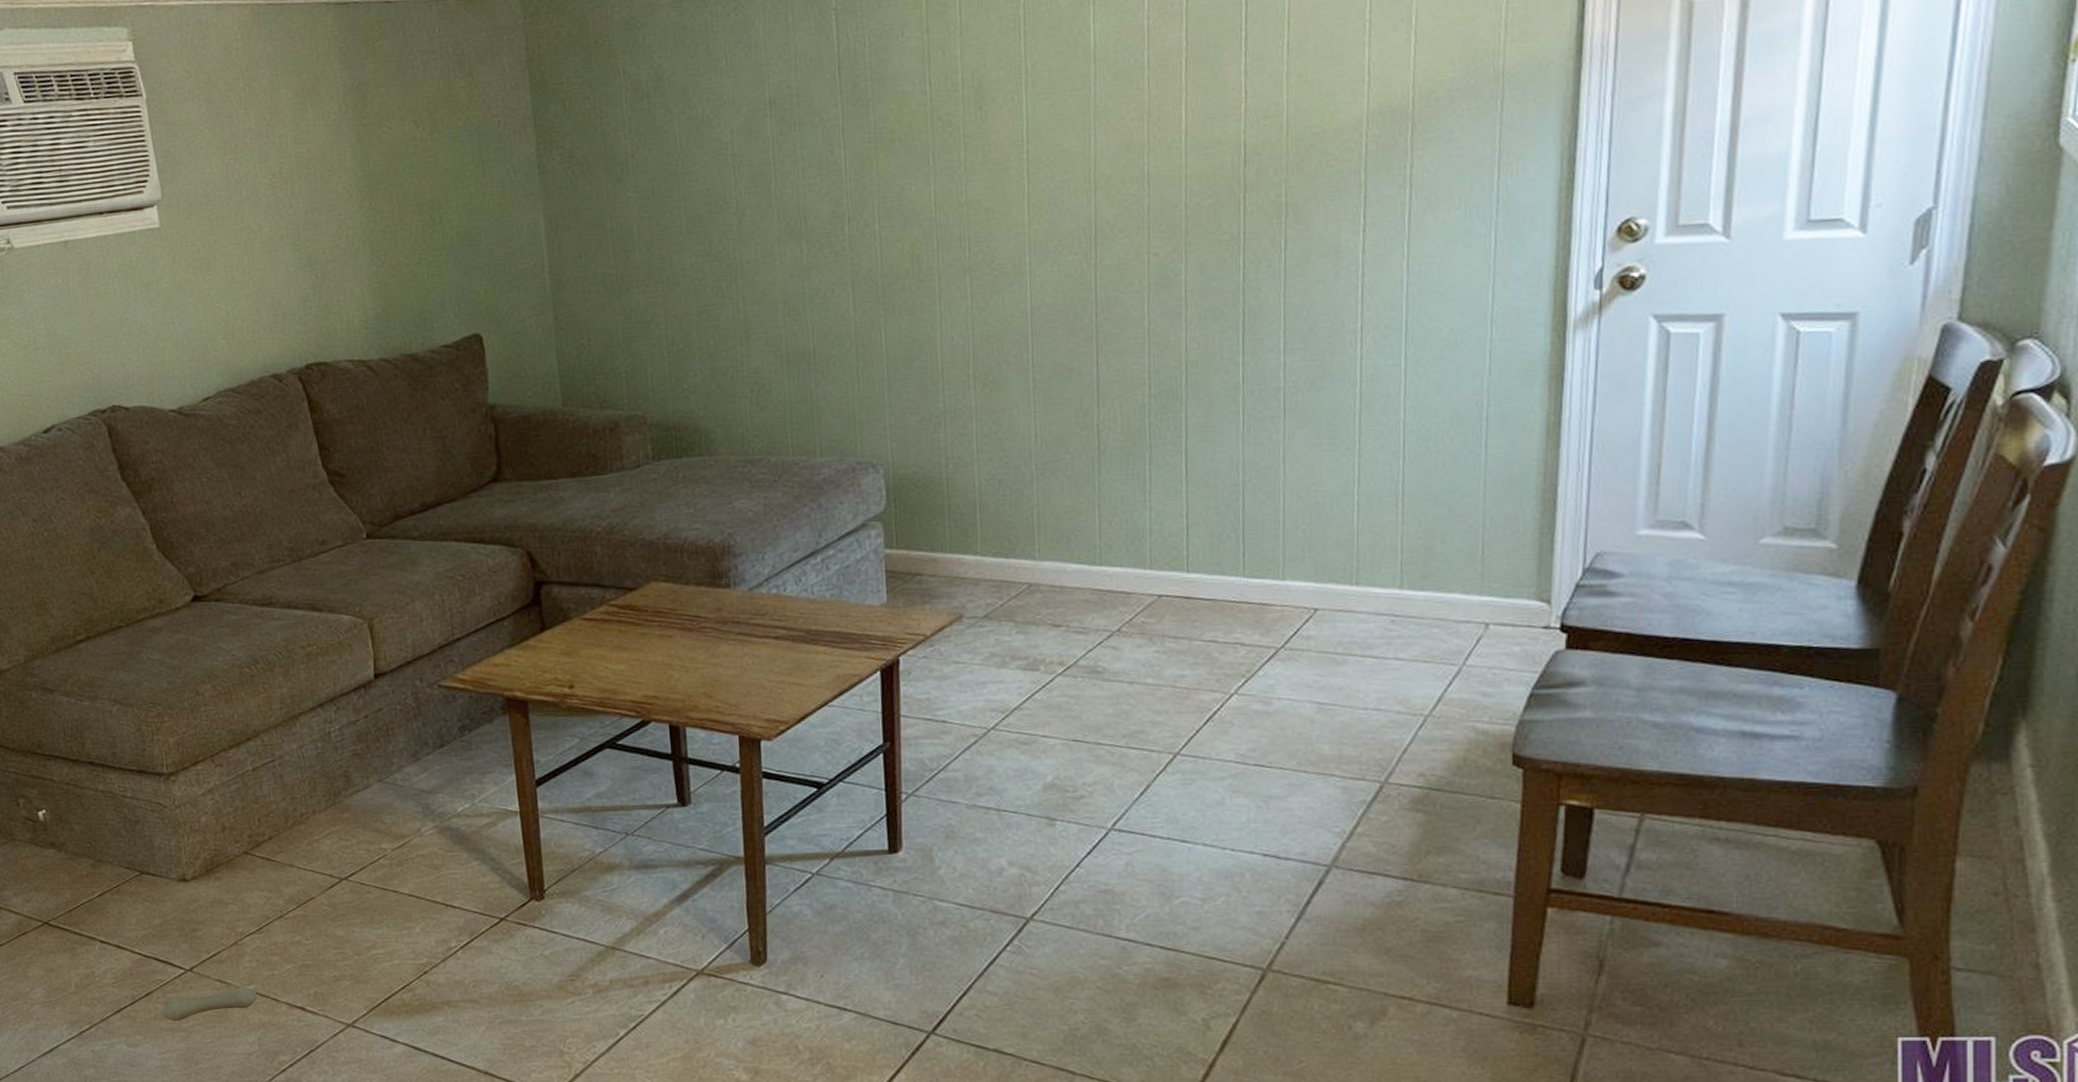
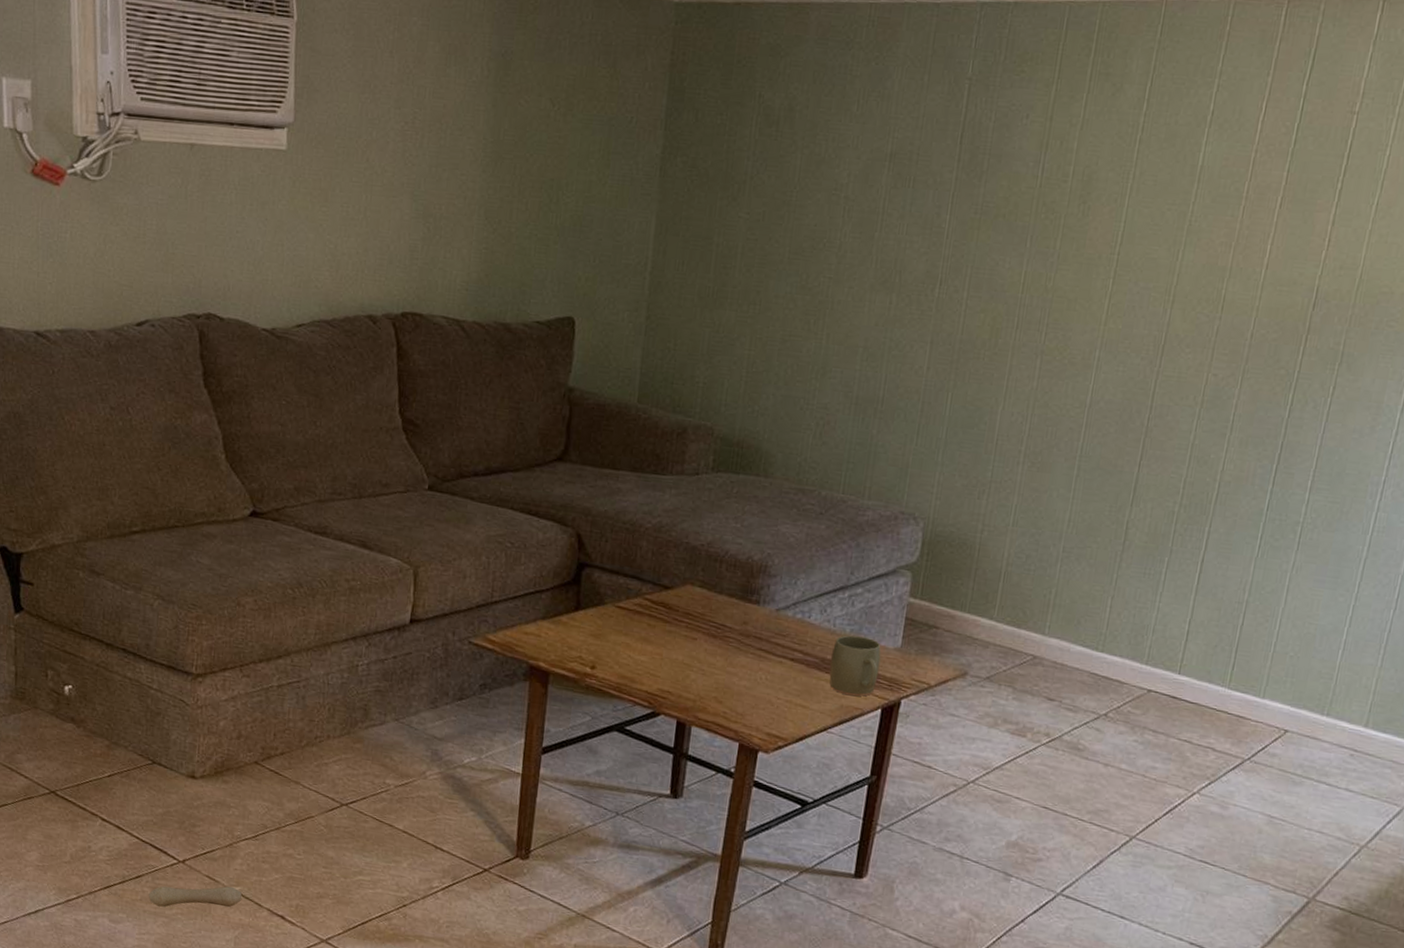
mug: none [815,599,870,664] -> present [829,635,881,697]

